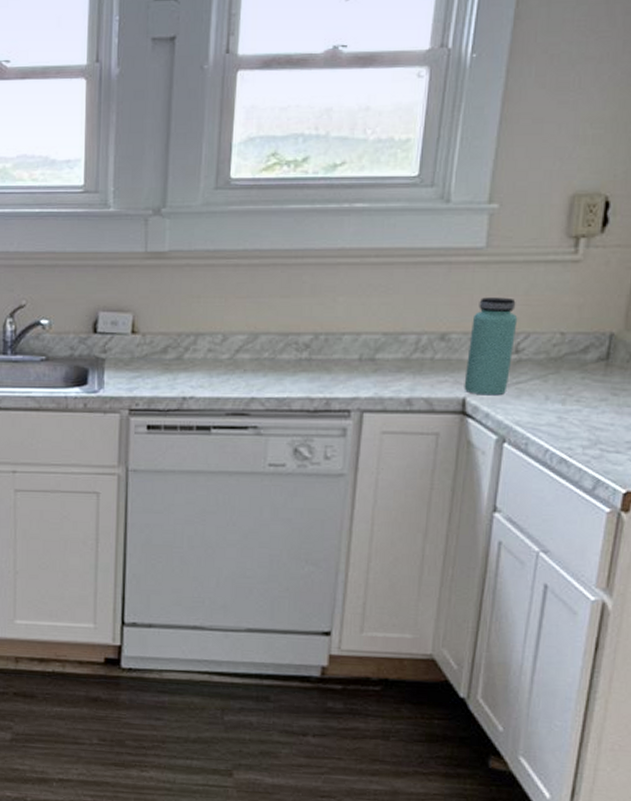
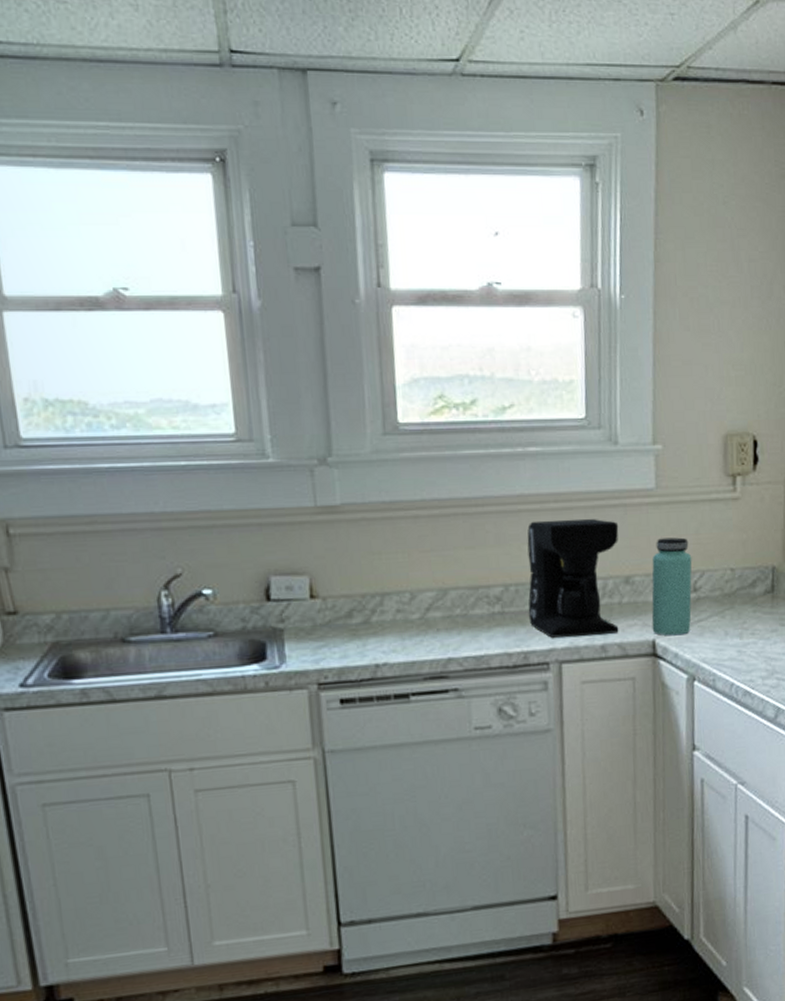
coffee maker: none [335,274,441,389] -> present [527,518,619,638]

